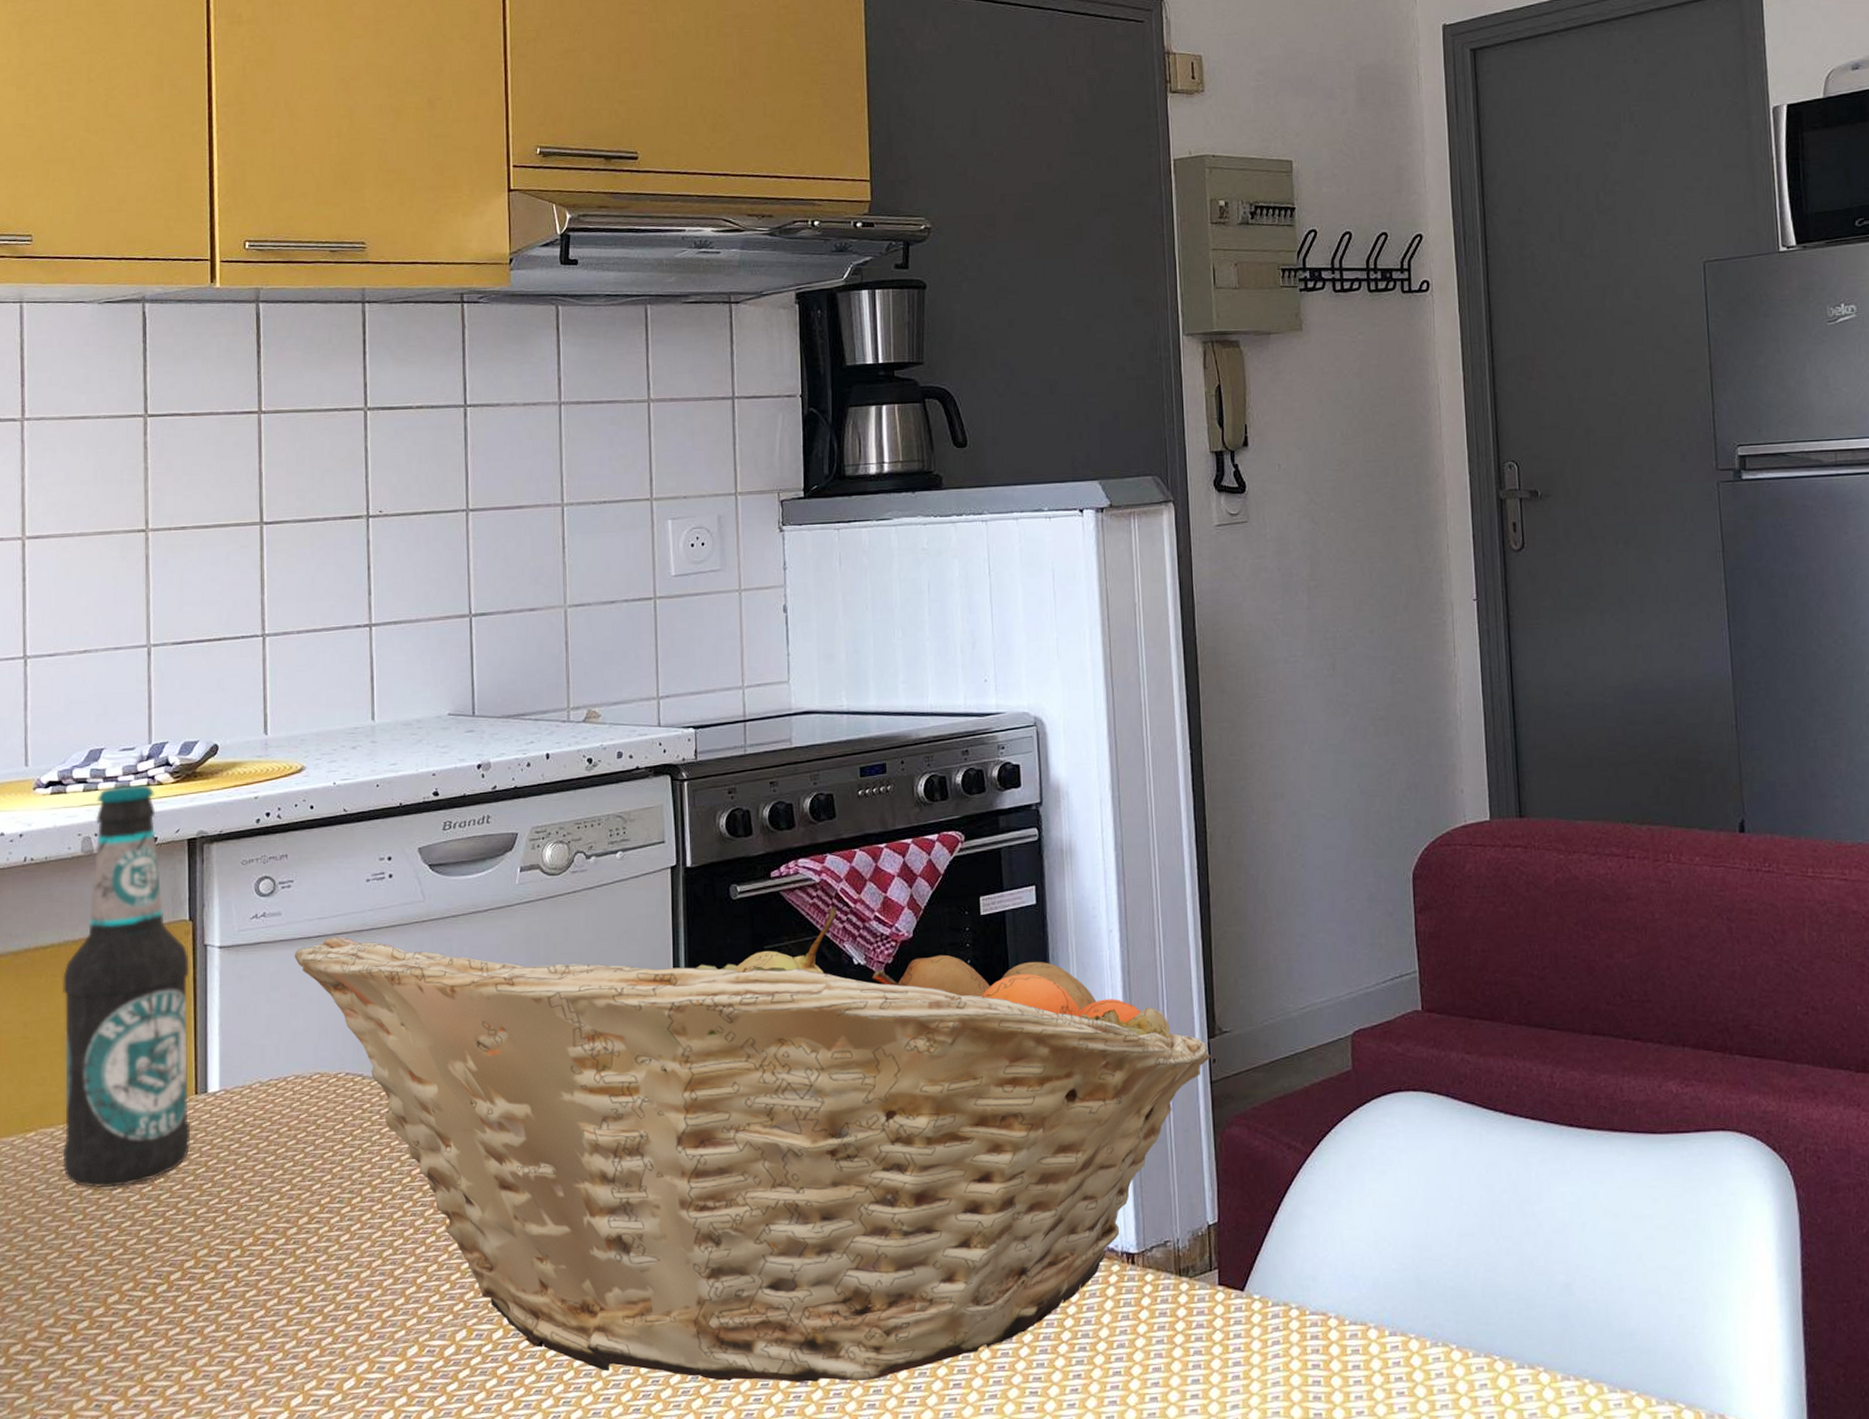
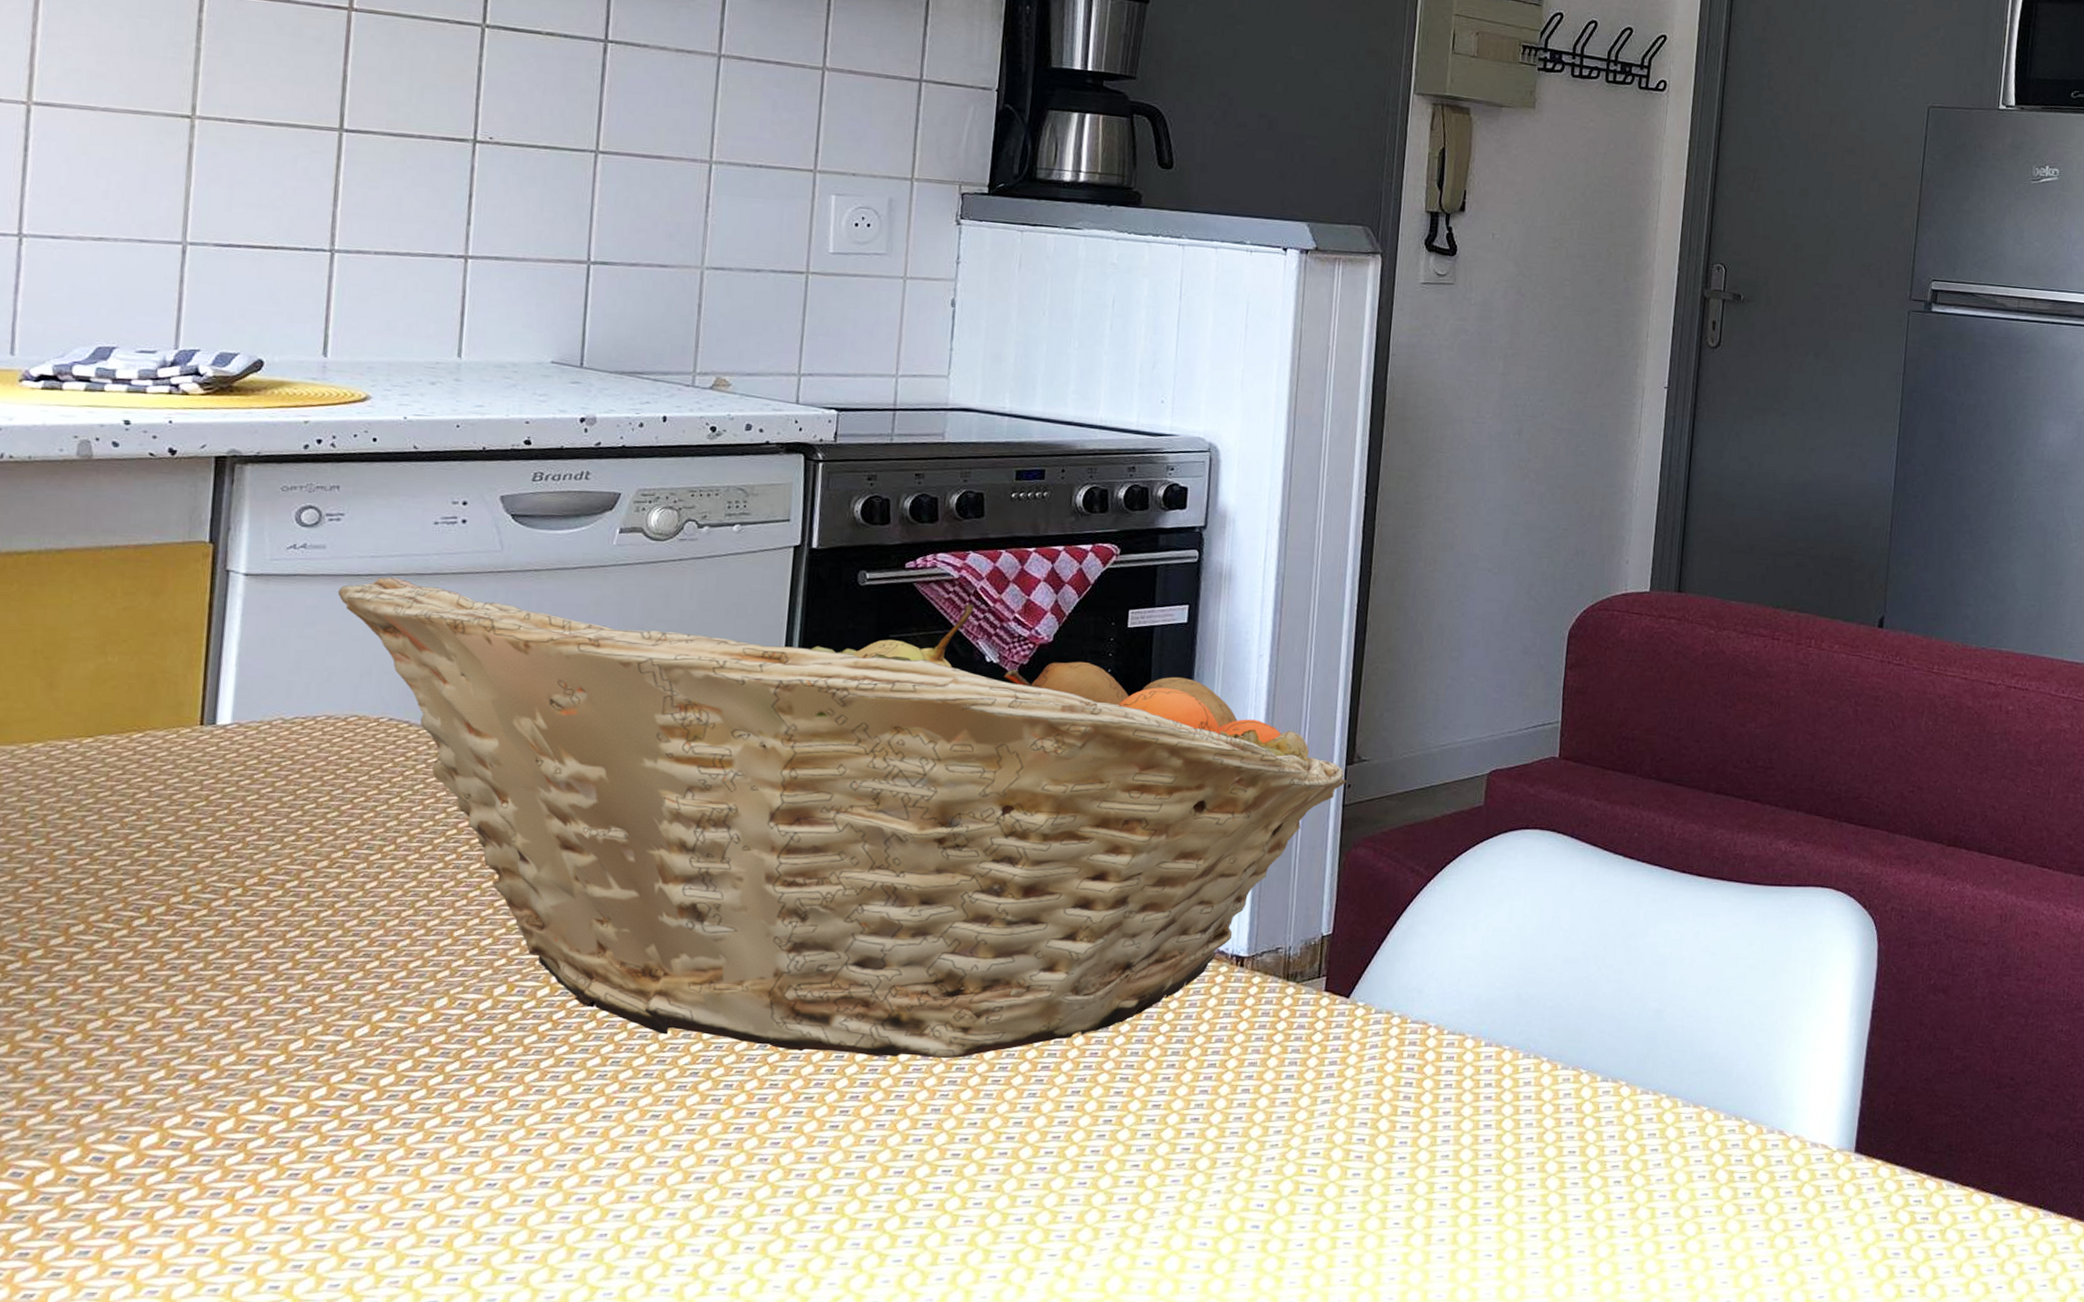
bottle: present [62,784,191,1189] -> none [23,389,206,814]

